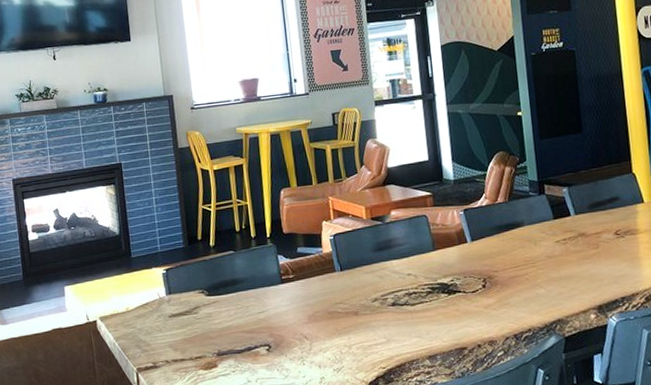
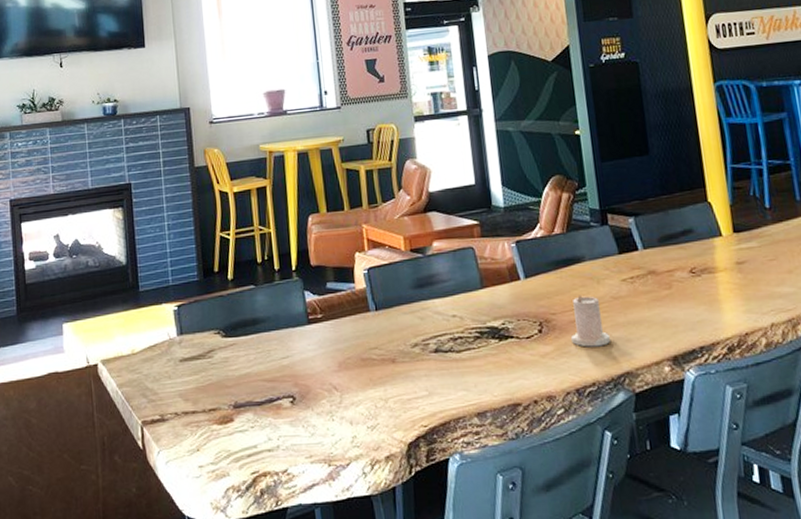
candle: none [511,255,545,299] -> present [571,295,611,347]

